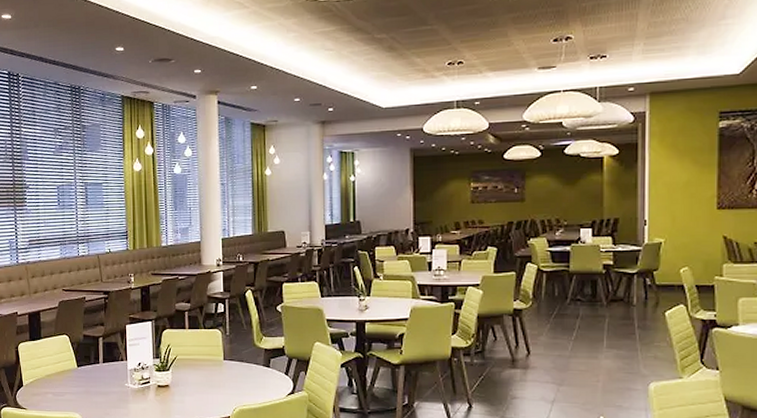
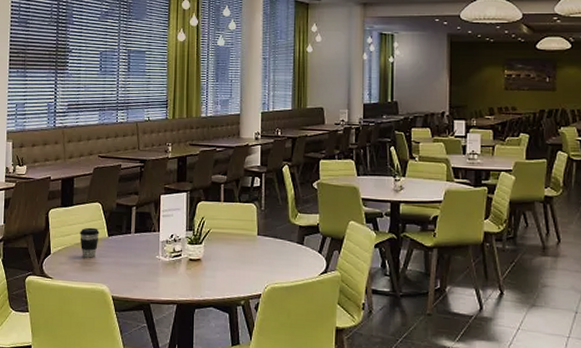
coffee cup: none [50,359,69,388] -> present [80,227,100,258]

